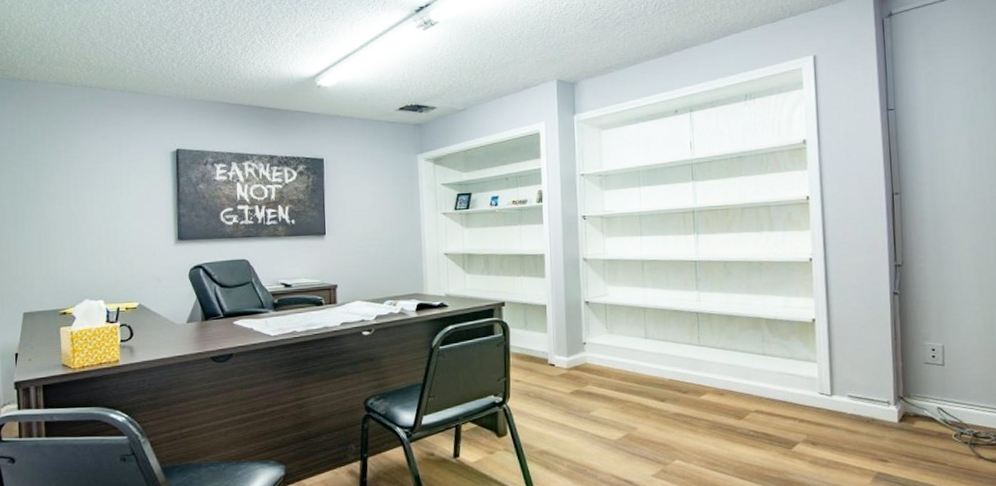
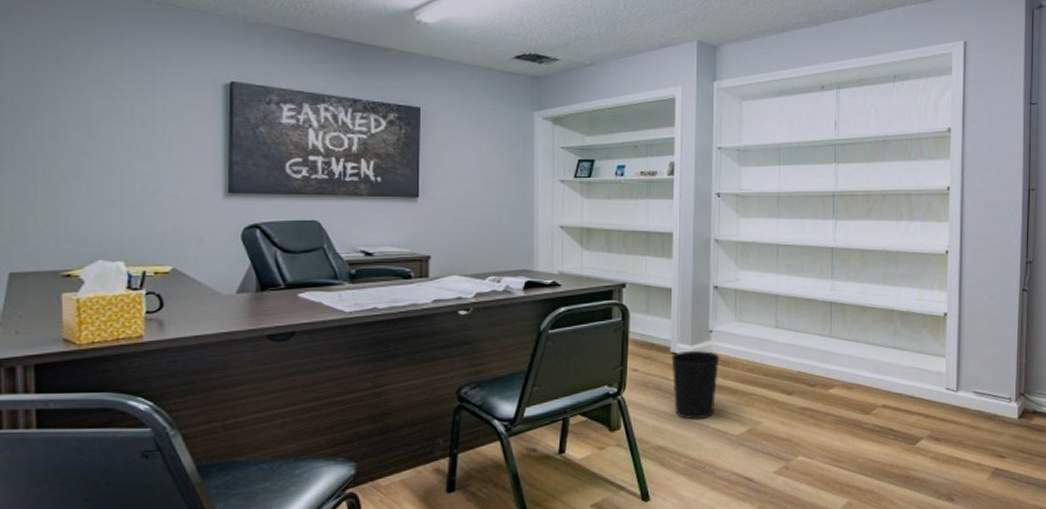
wastebasket: none [549,361,595,426] -> present [671,350,720,420]

